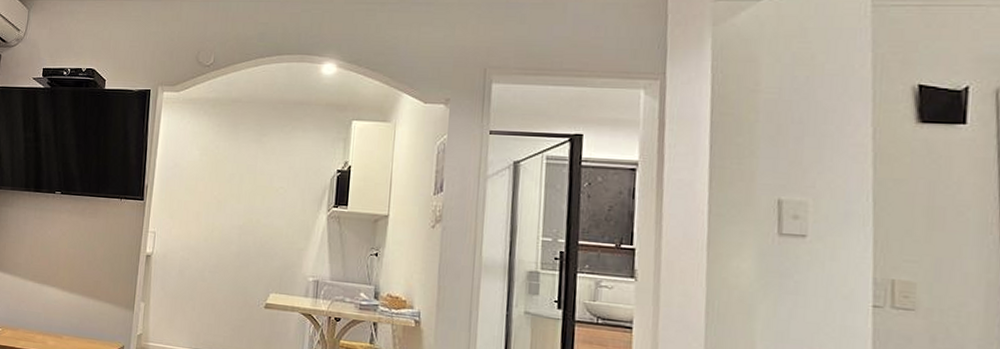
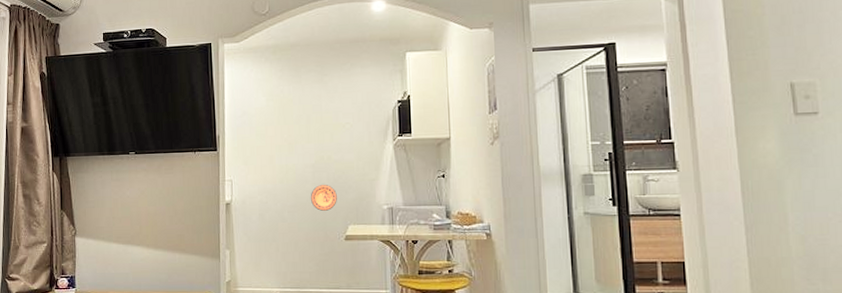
decorative plate: none [233,248,262,276] -> present [310,185,337,211]

